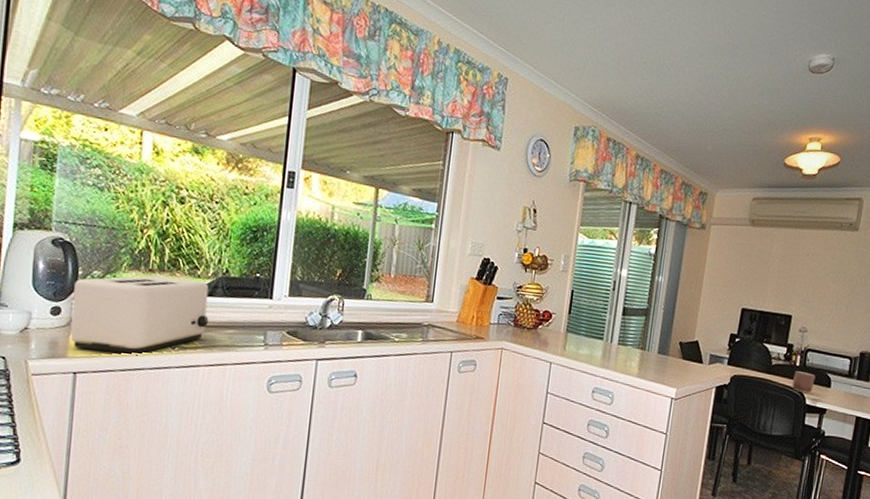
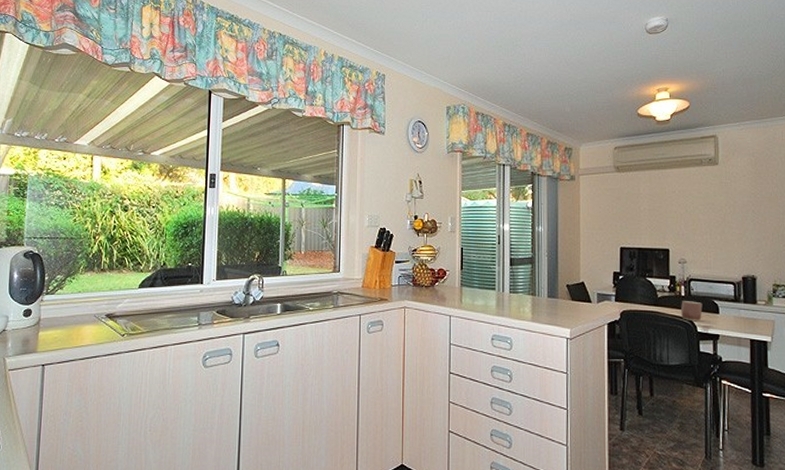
toaster: present [70,276,209,354] -> none [39,275,151,344]

